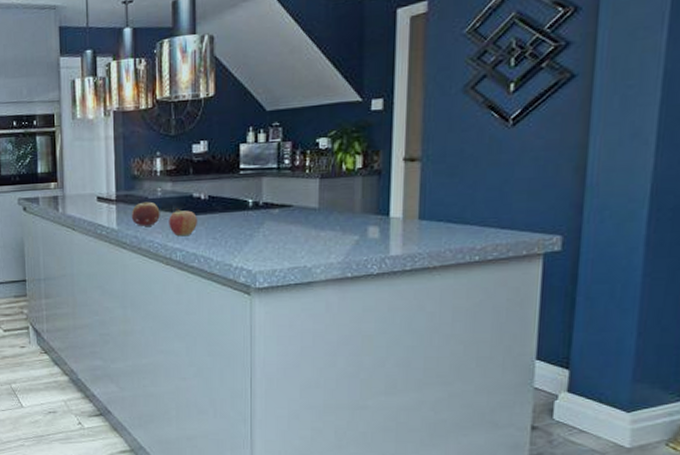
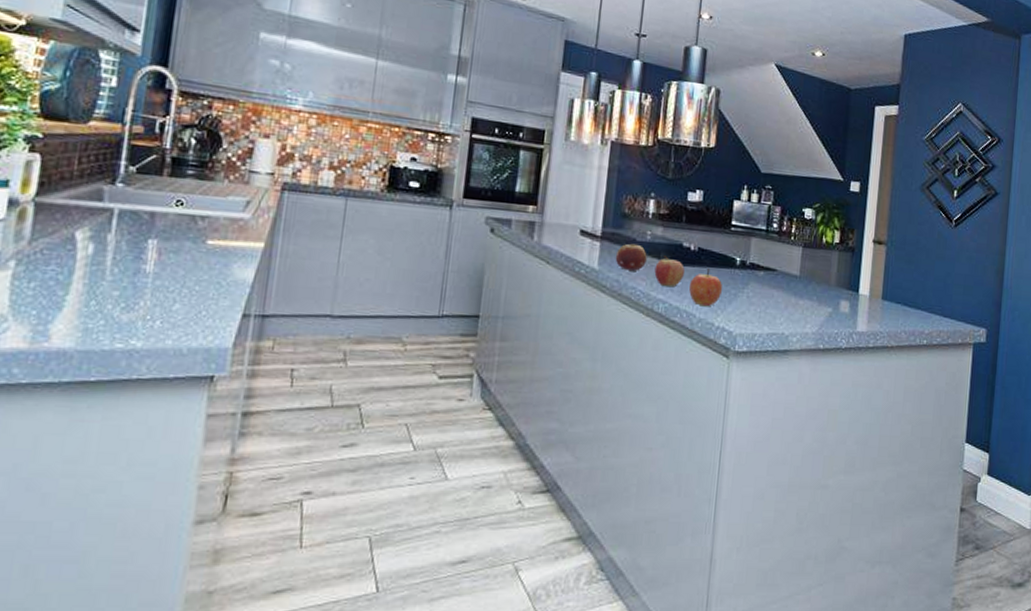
apple: none [203,214,238,250] -> present [688,269,723,307]

